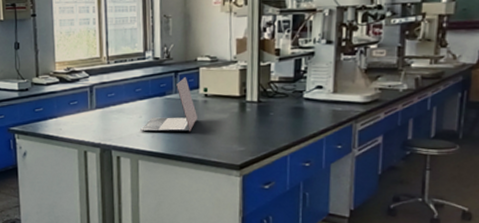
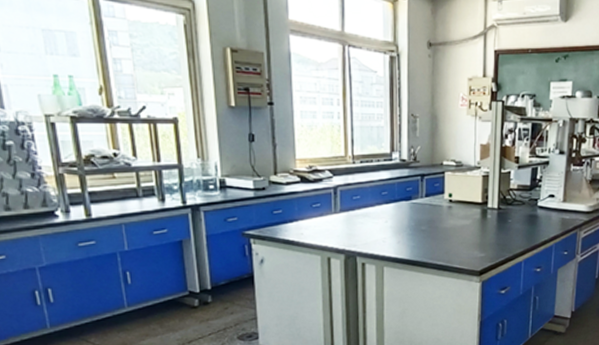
laptop: present [140,77,197,132] -> none [386,181,442,238]

